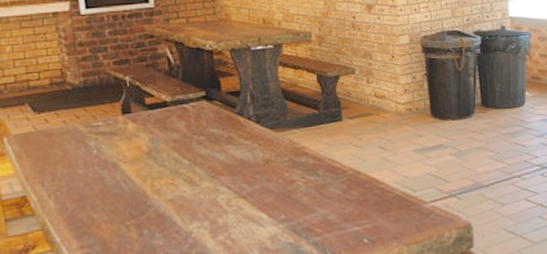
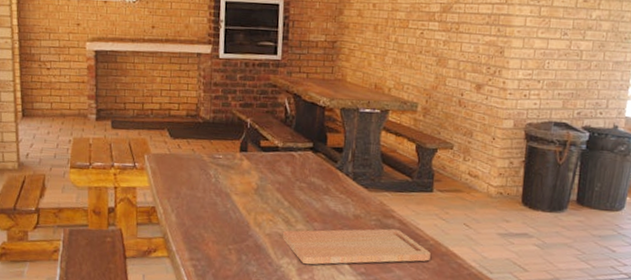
cutting board: none [186,166,352,225] -> present [282,228,431,265]

